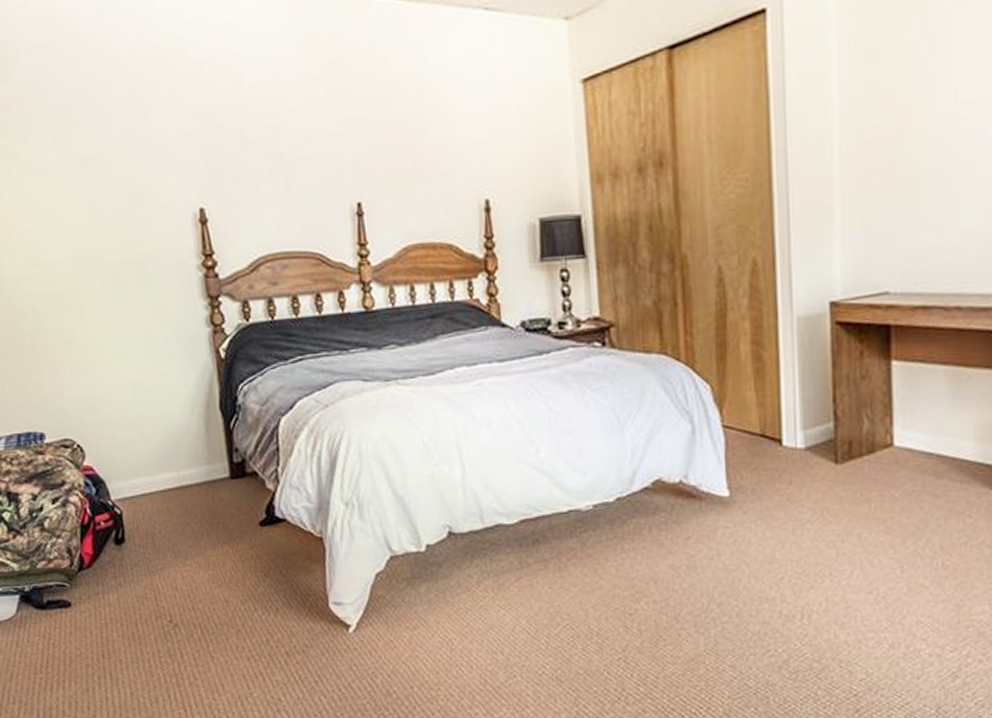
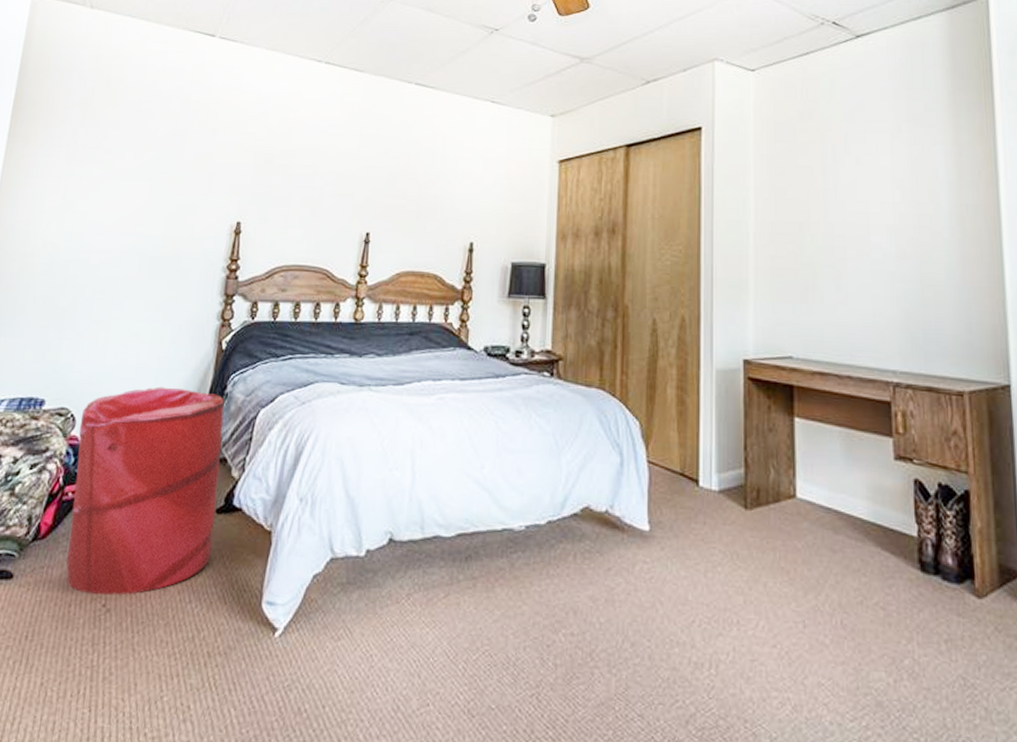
laundry hamper: none [88,405,266,613] -> present [66,386,225,596]

